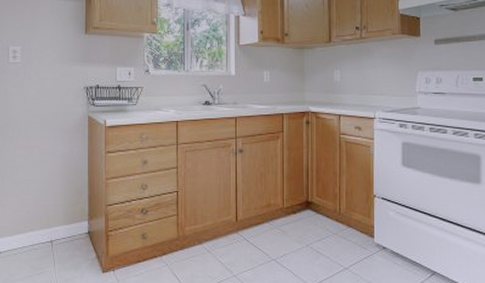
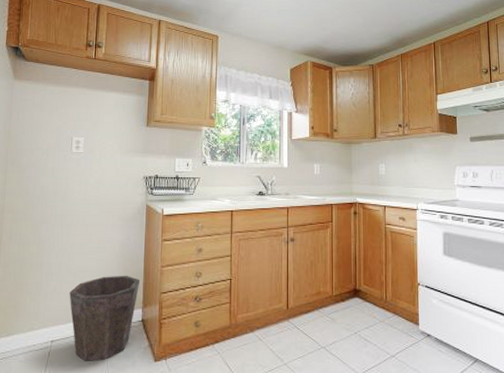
waste bin: none [14,187,85,272] -> present [69,275,141,361]

